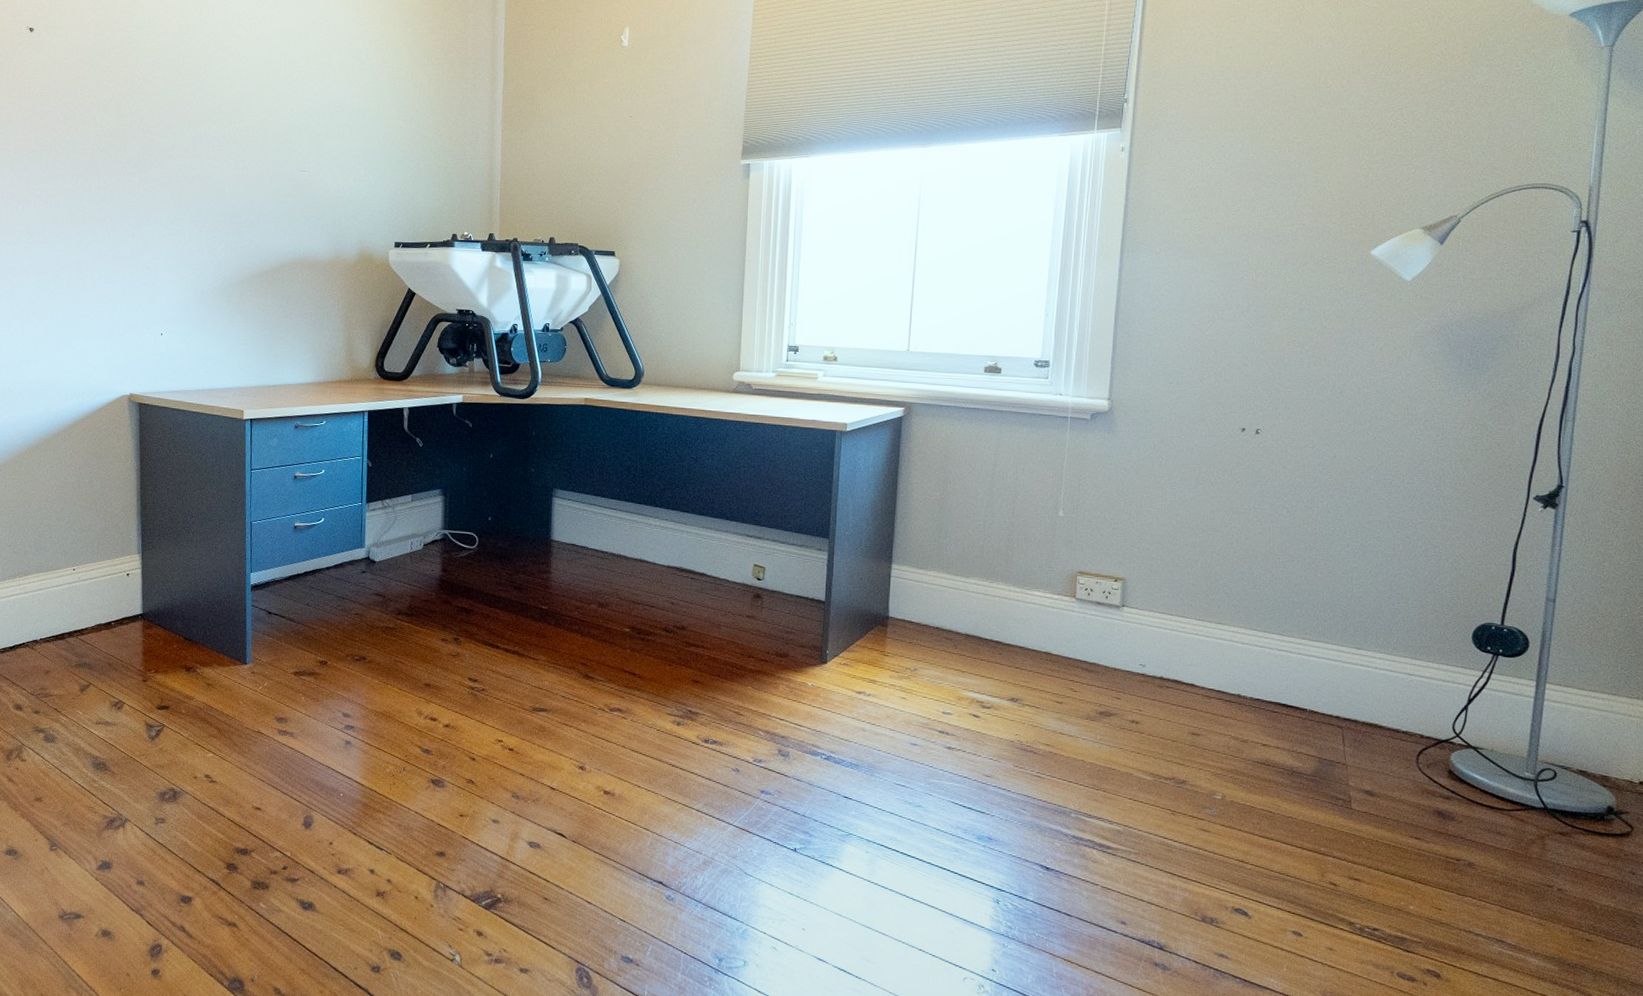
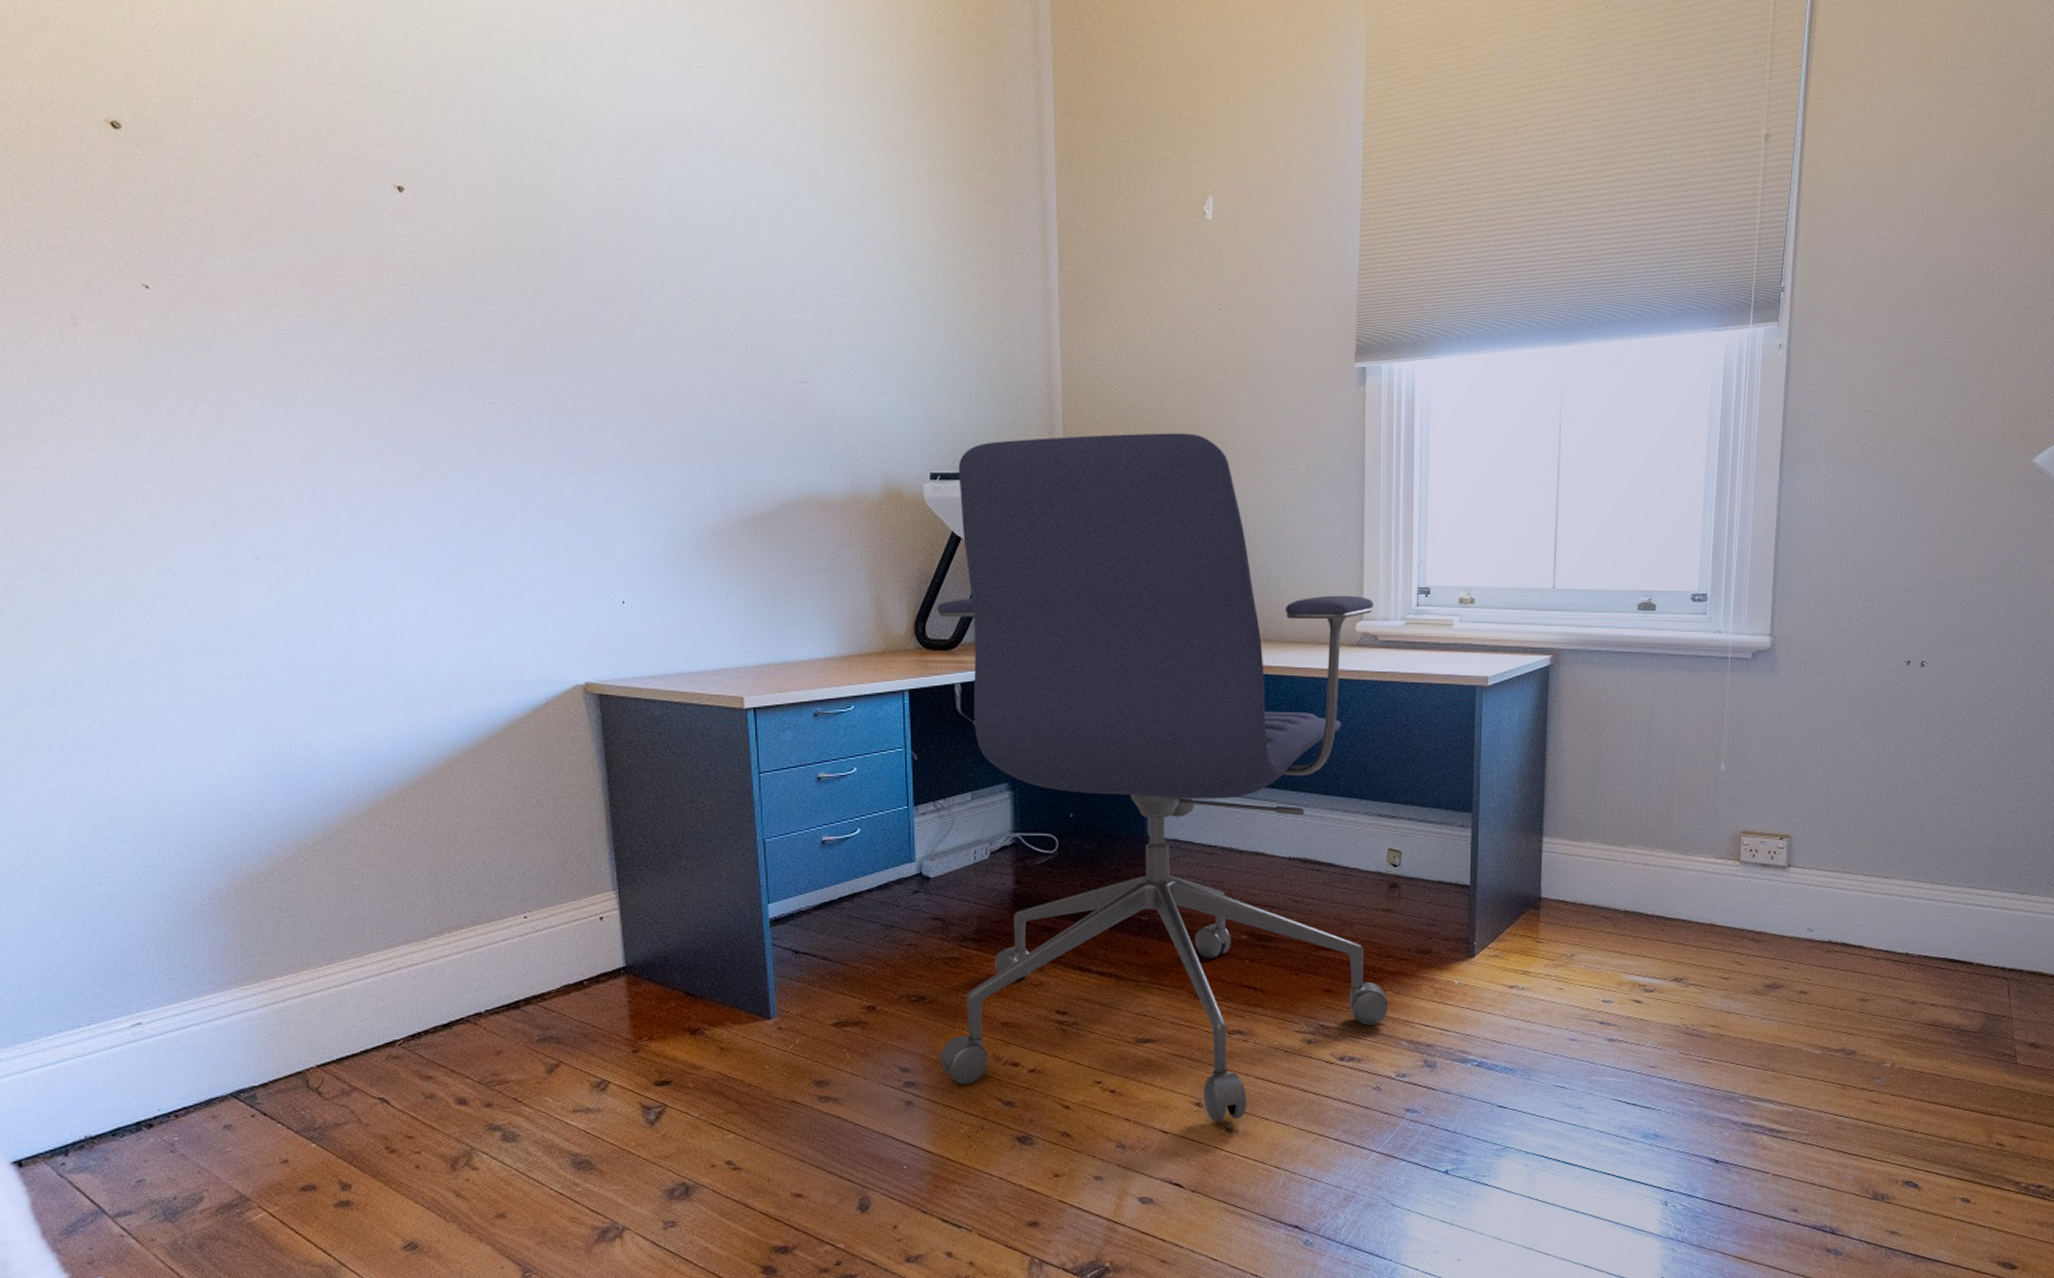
office chair: none [374,214,749,785] -> present [937,433,1389,1122]

